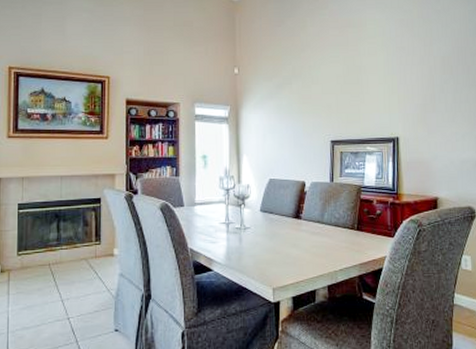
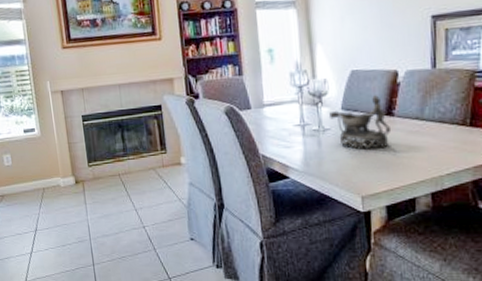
decorative bowl: none [250,201,299,246] -> present [329,95,392,149]

